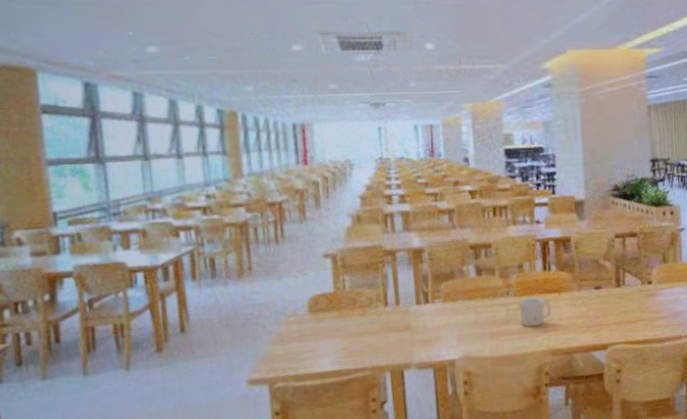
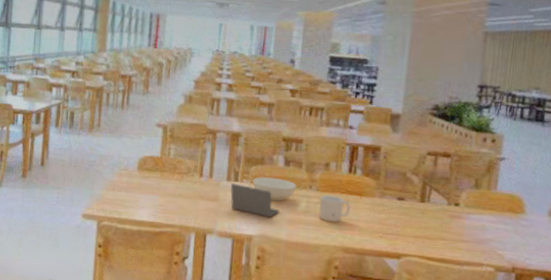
laptop computer: none [421,305,479,337] -> present [230,182,279,218]
bowl: none [445,290,493,317] -> present [252,177,297,202]

